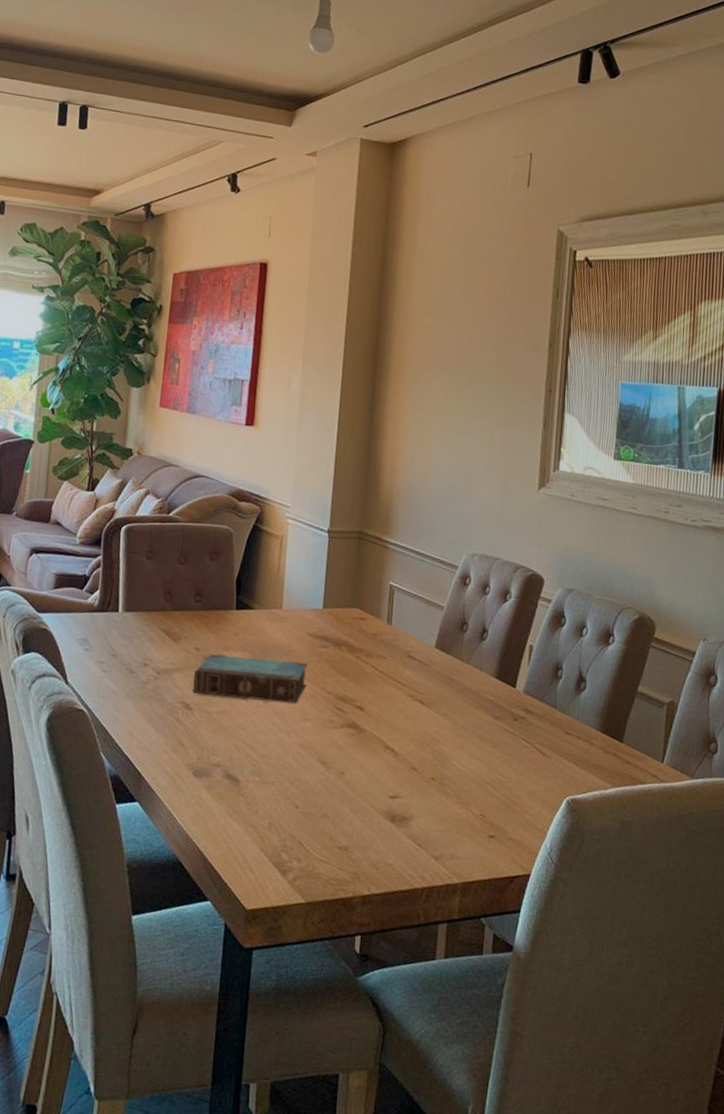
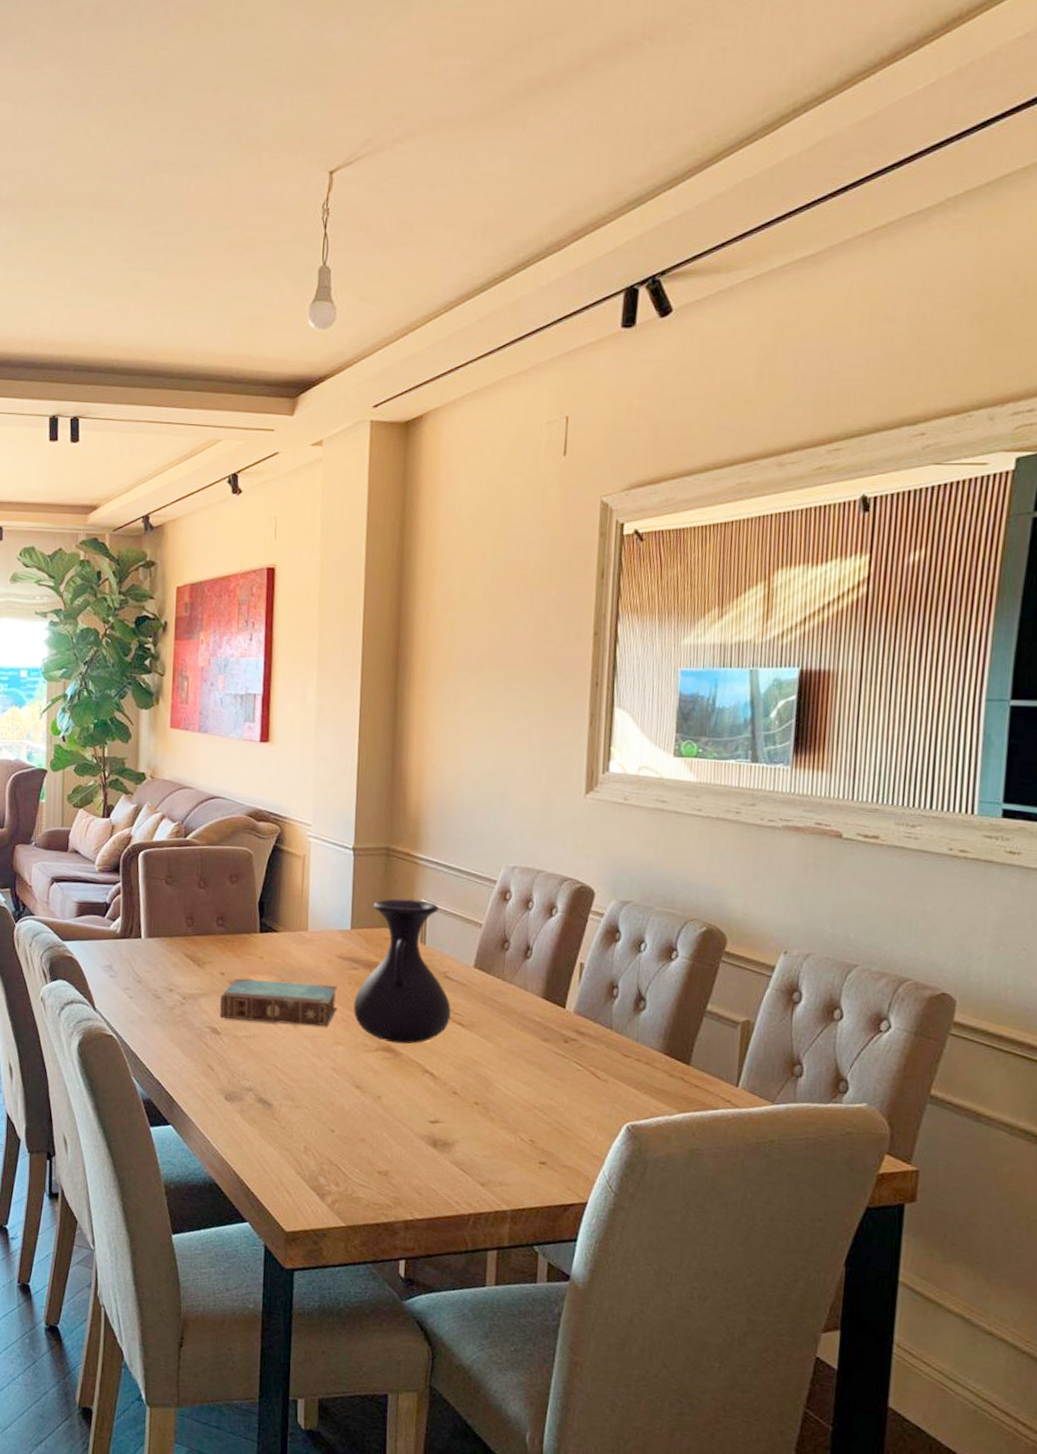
vase: none [322,580,413,721] -> present [353,898,451,1044]

